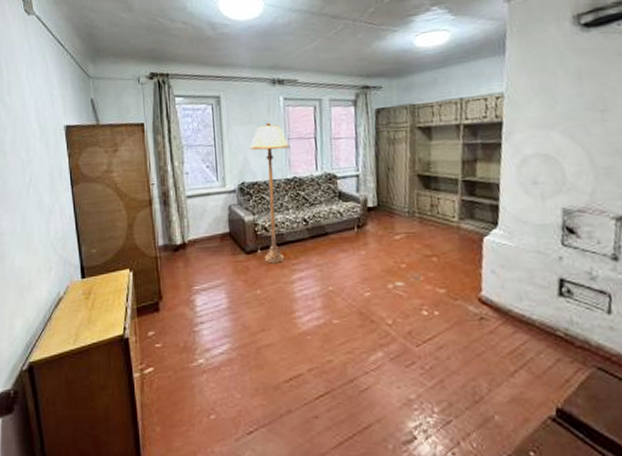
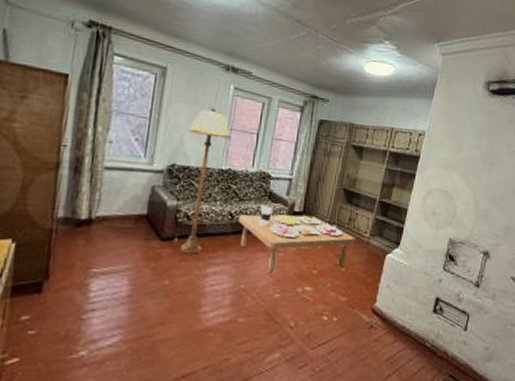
coffee table: none [312,206,443,274] -> present [237,205,356,275]

